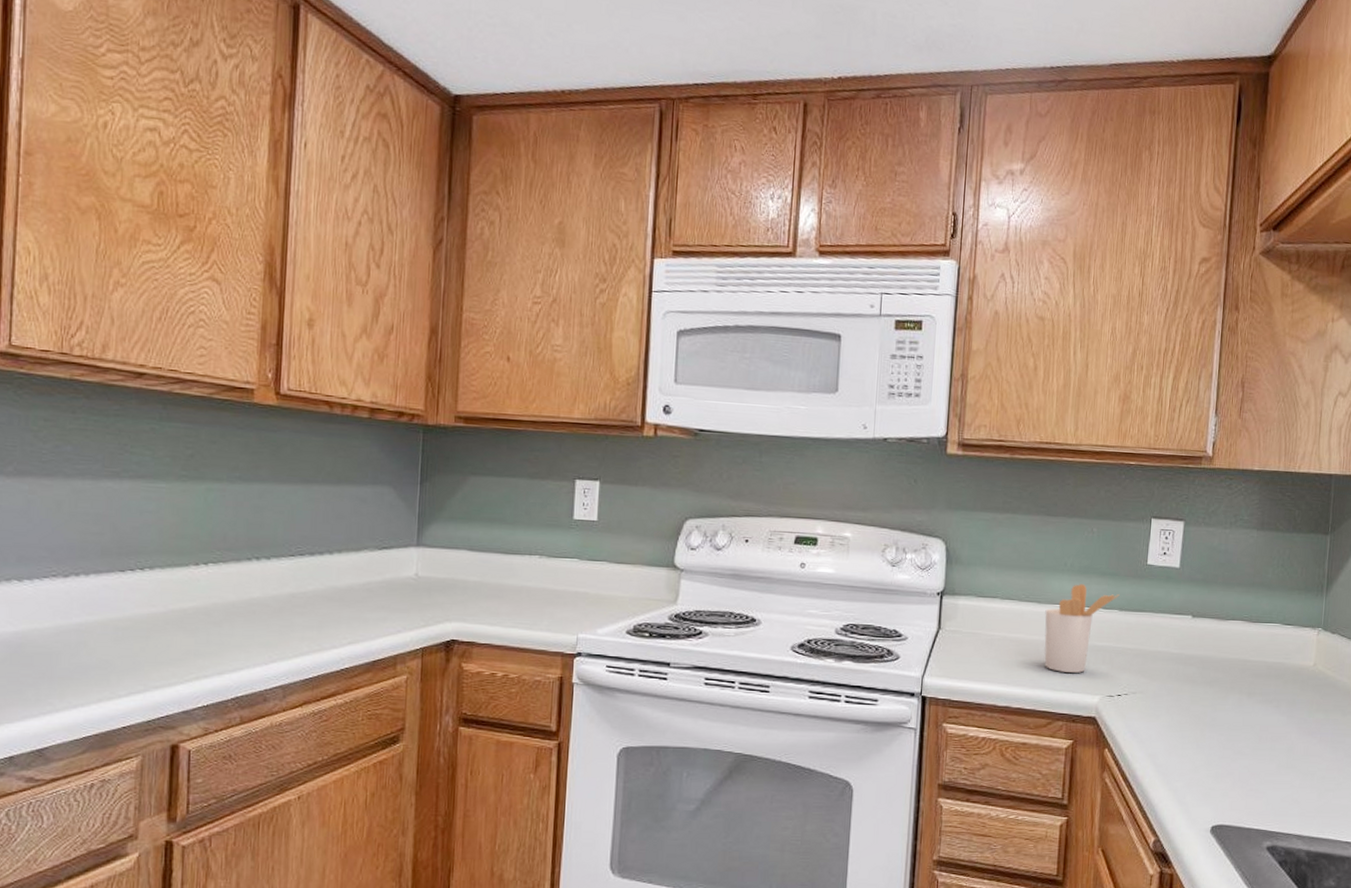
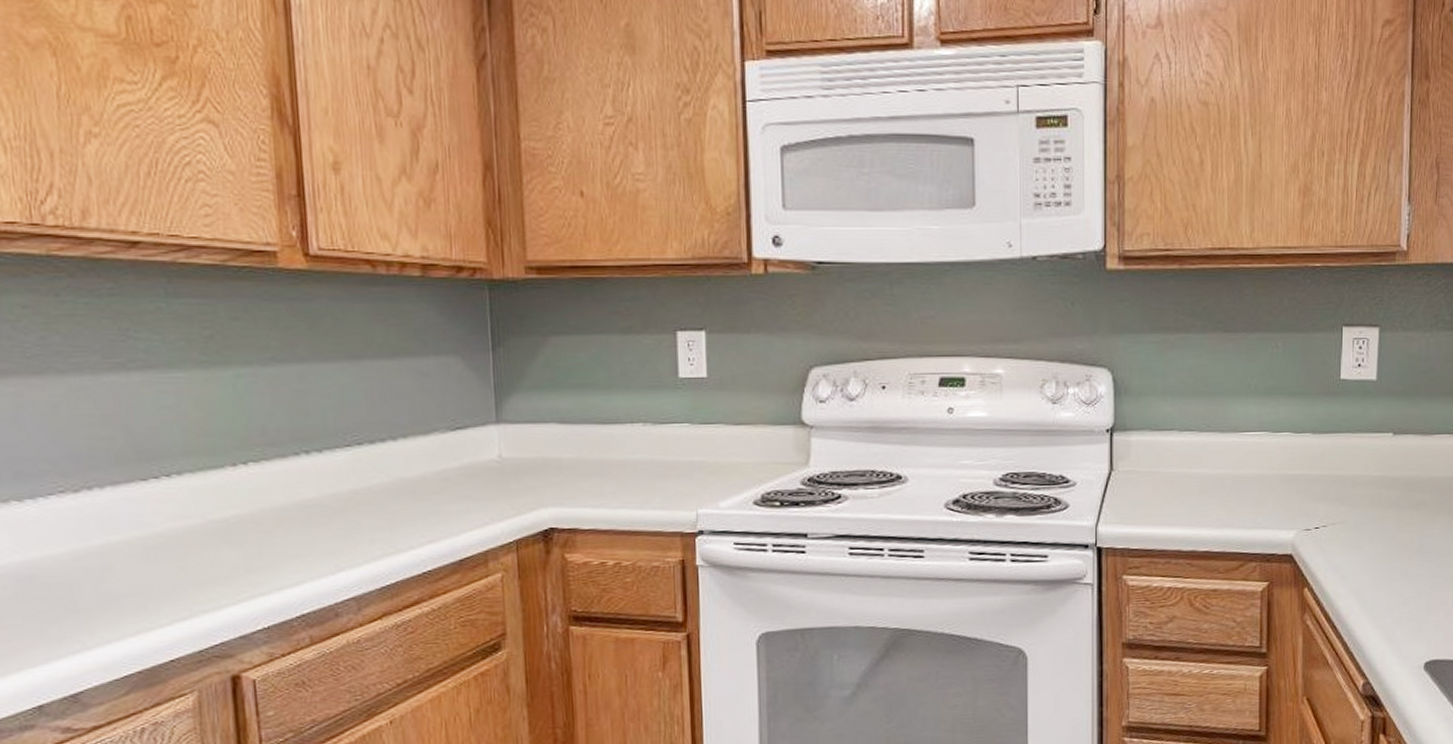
utensil holder: present [1044,584,1120,673] -> none [1229,407,1312,508]

